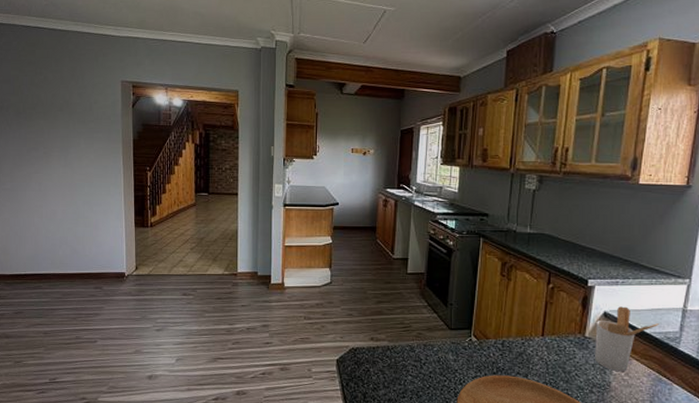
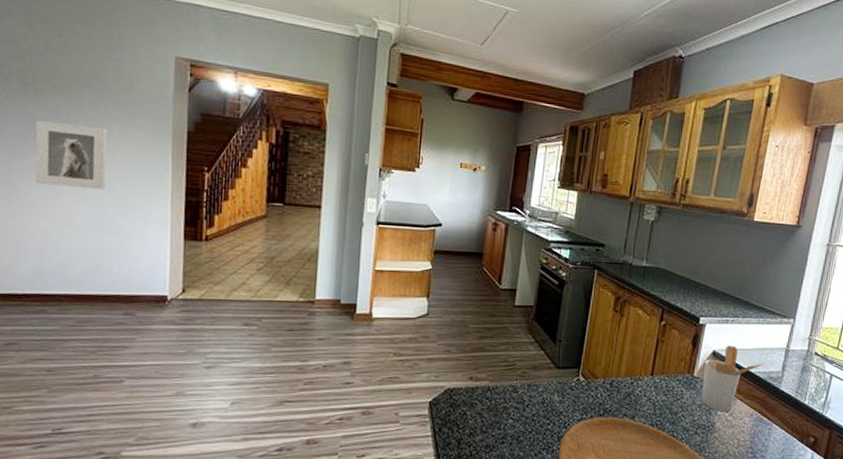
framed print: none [28,140,77,191] -> present [35,120,108,190]

